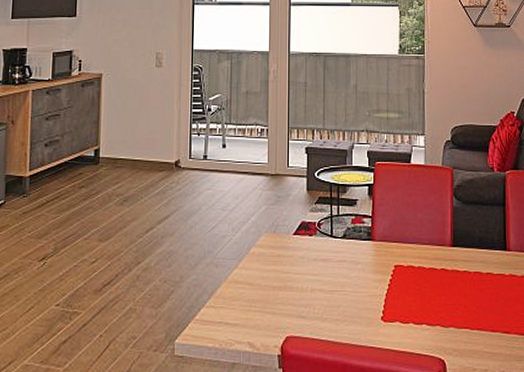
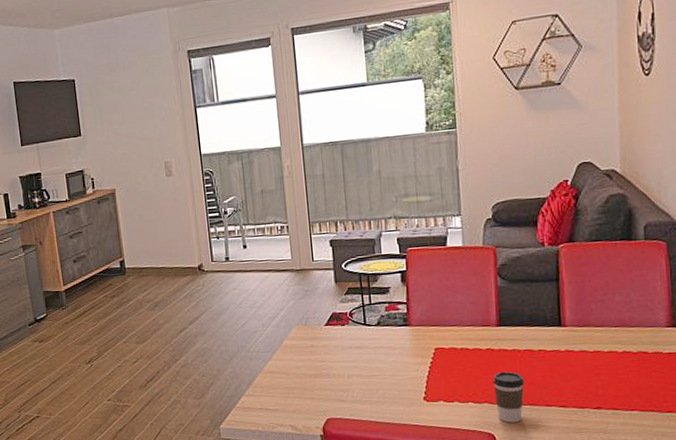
coffee cup: none [445,293,474,348] -> present [493,371,525,423]

